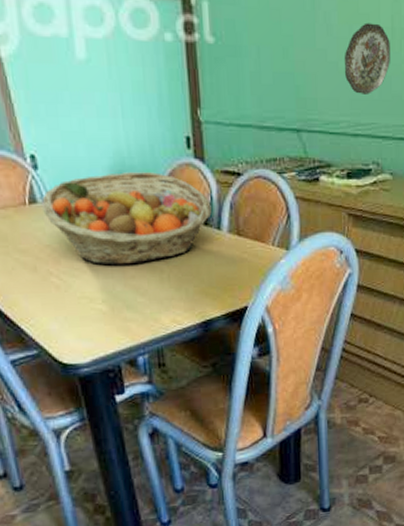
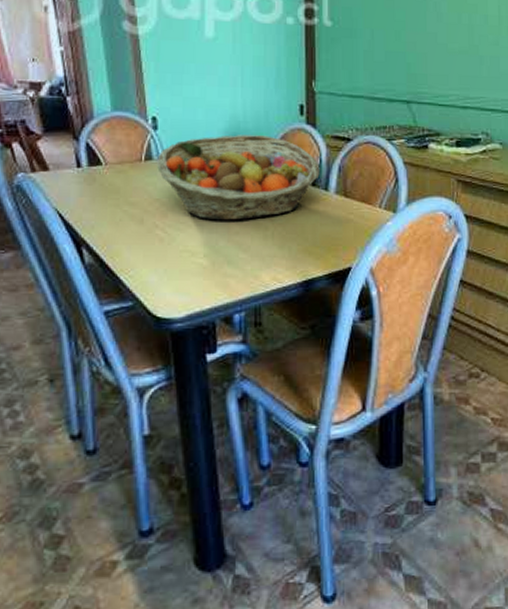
decorative plate: present [344,22,390,94] -> none [453,11,498,72]

